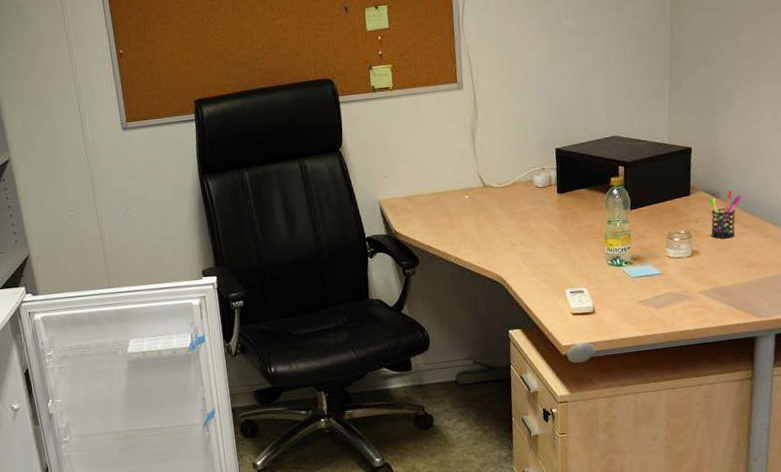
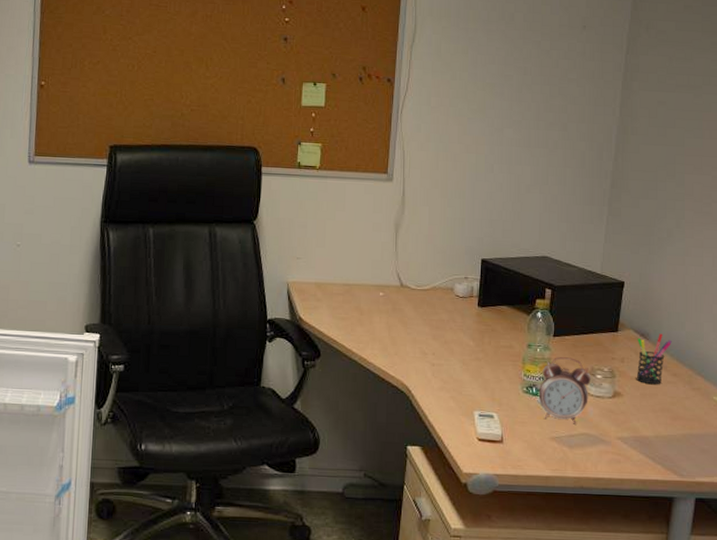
alarm clock: none [622,226,670,287] -> present [538,357,591,425]

